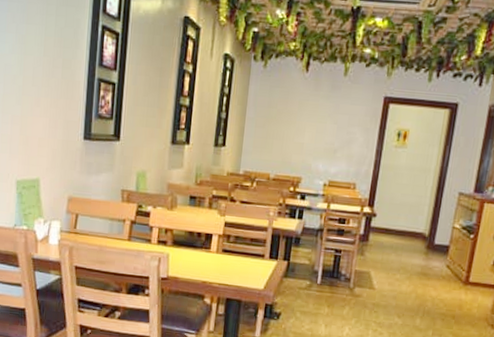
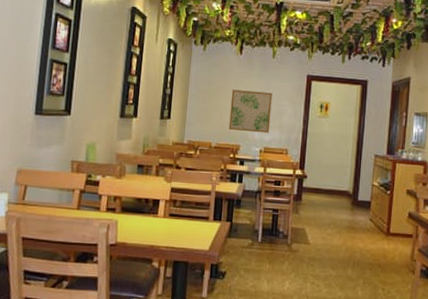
wall art: none [289,113,342,165] -> present [229,89,273,133]

